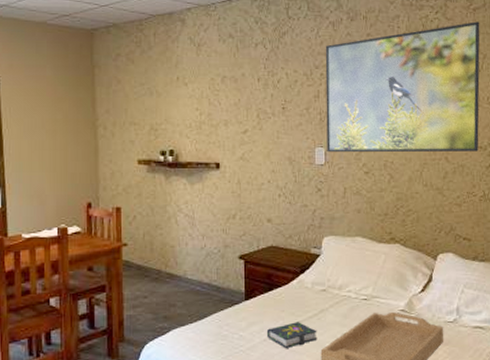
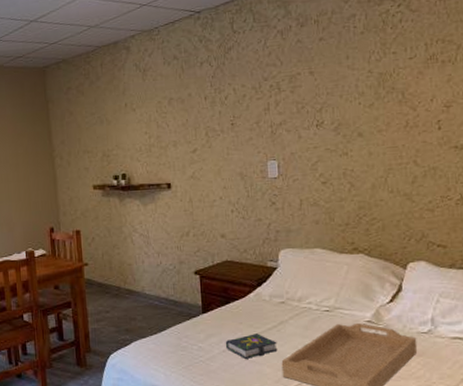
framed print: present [325,21,480,153] -> none [273,9,454,165]

